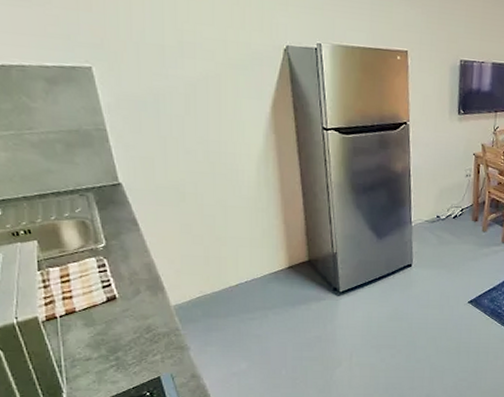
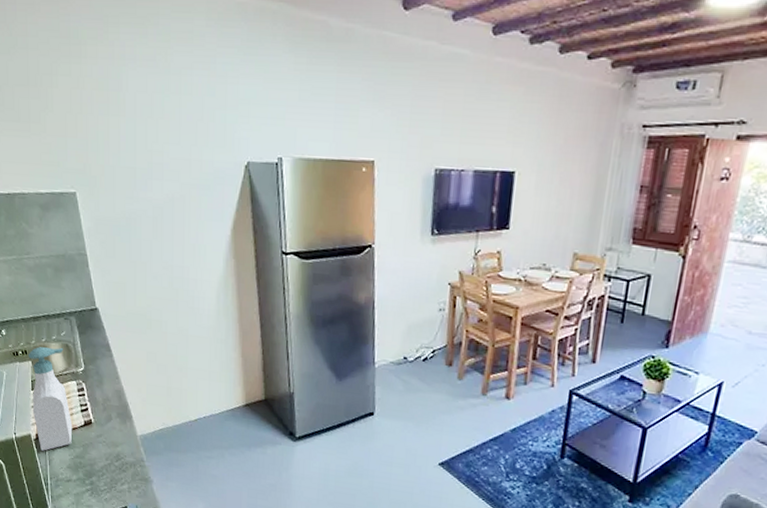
soap bottle: none [32,224,92,332] -> present [28,347,73,451]

